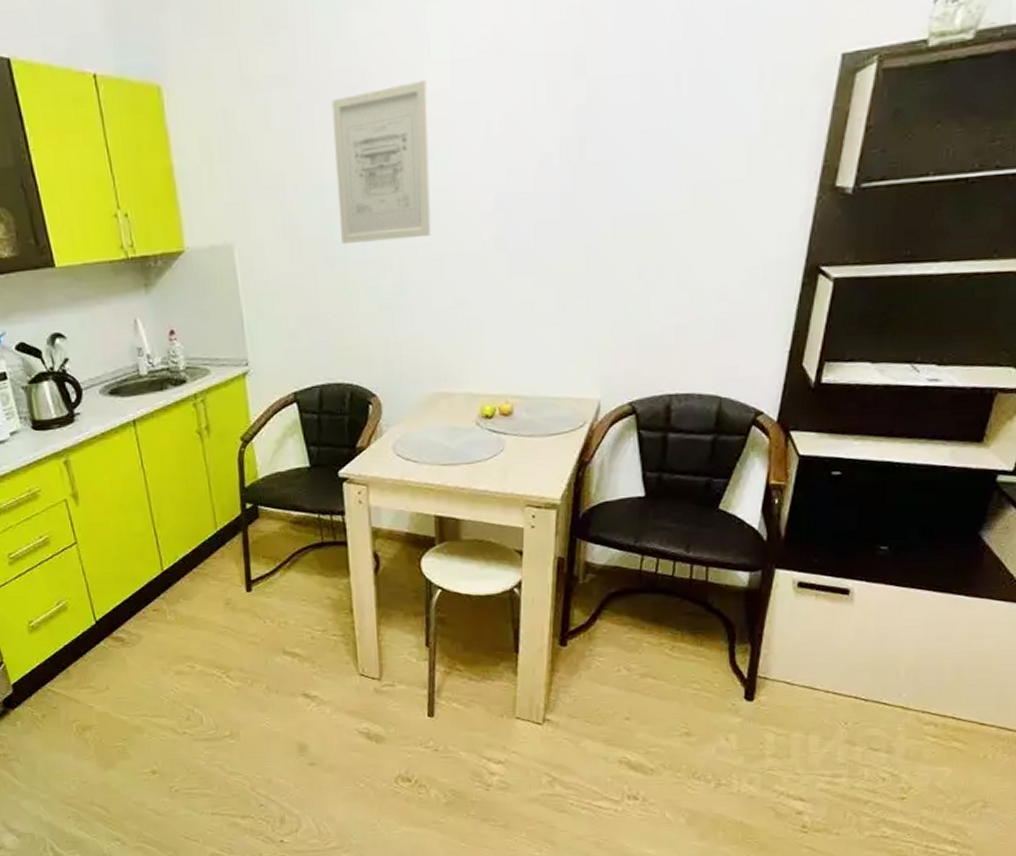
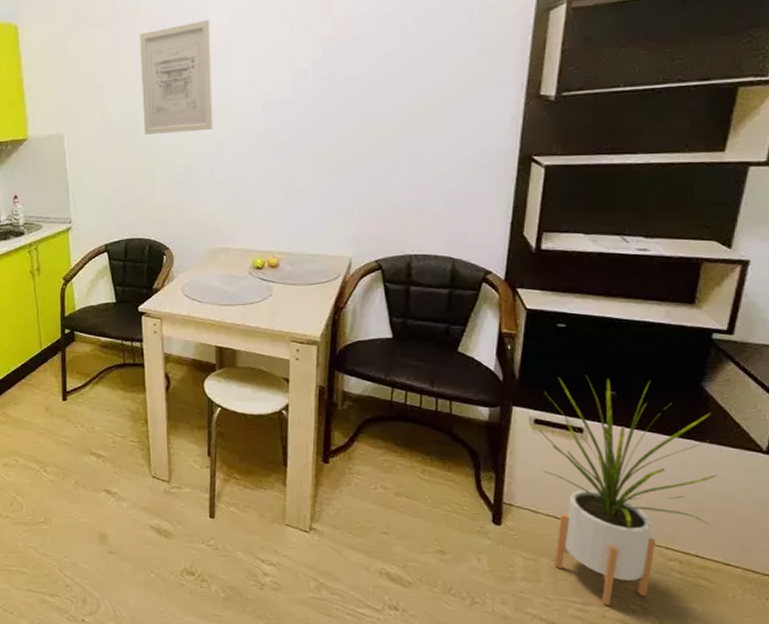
house plant: none [801,530,985,775] -> present [538,376,717,605]

